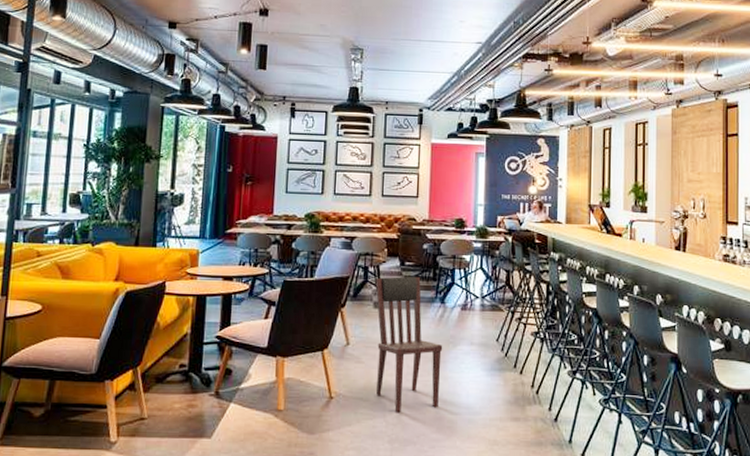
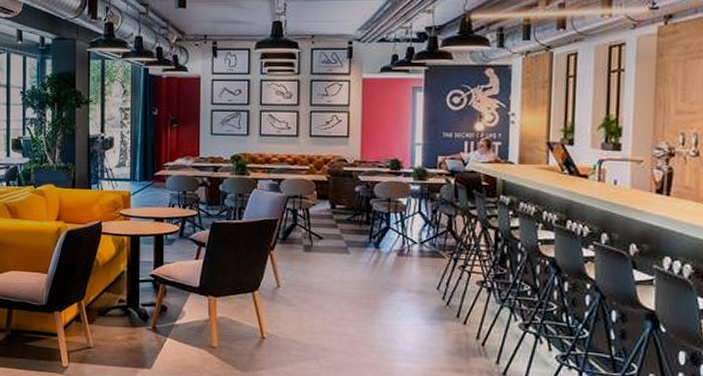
dining chair: present [375,276,443,412] -> none [305,220,378,356]

